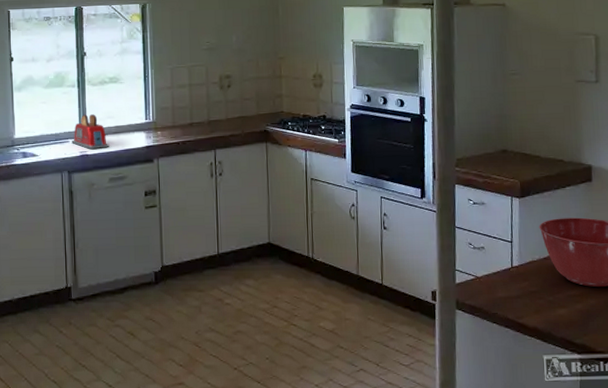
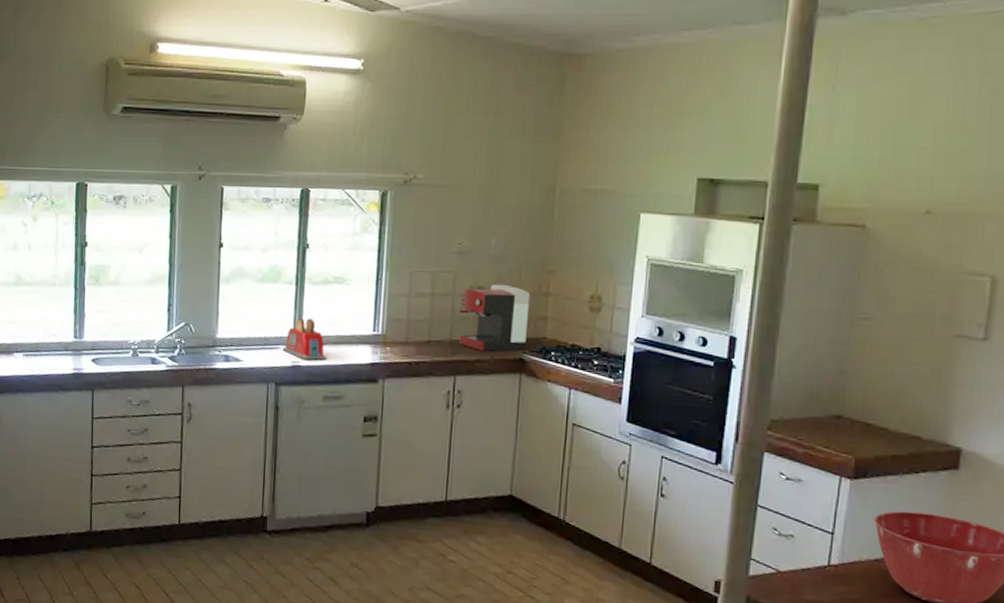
coffee maker: none [212,72,268,127] -> present [458,284,531,352]

